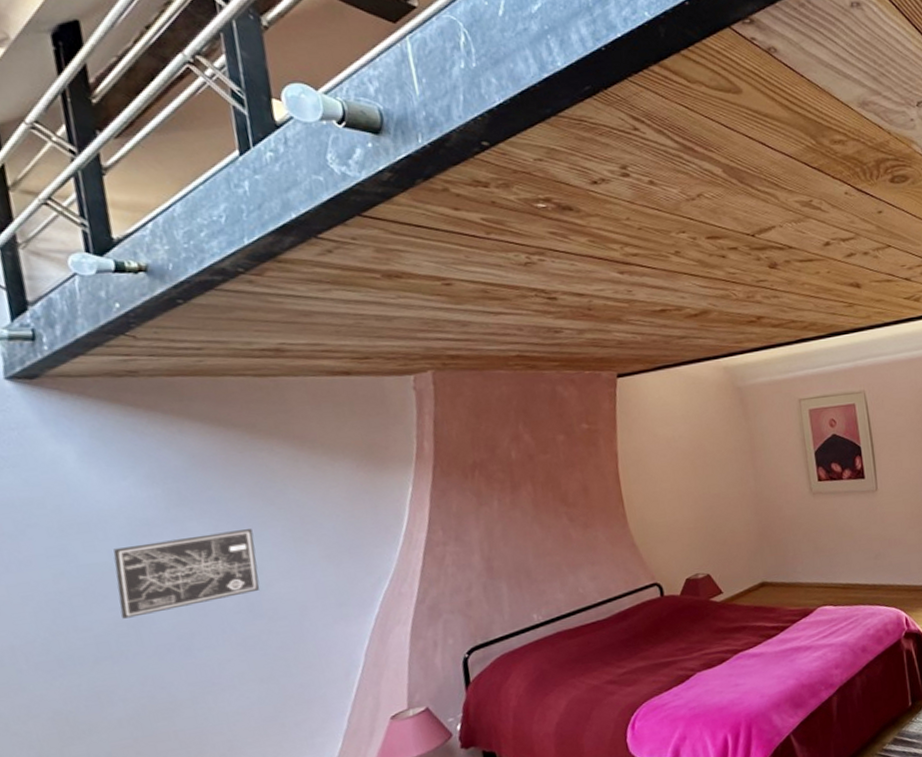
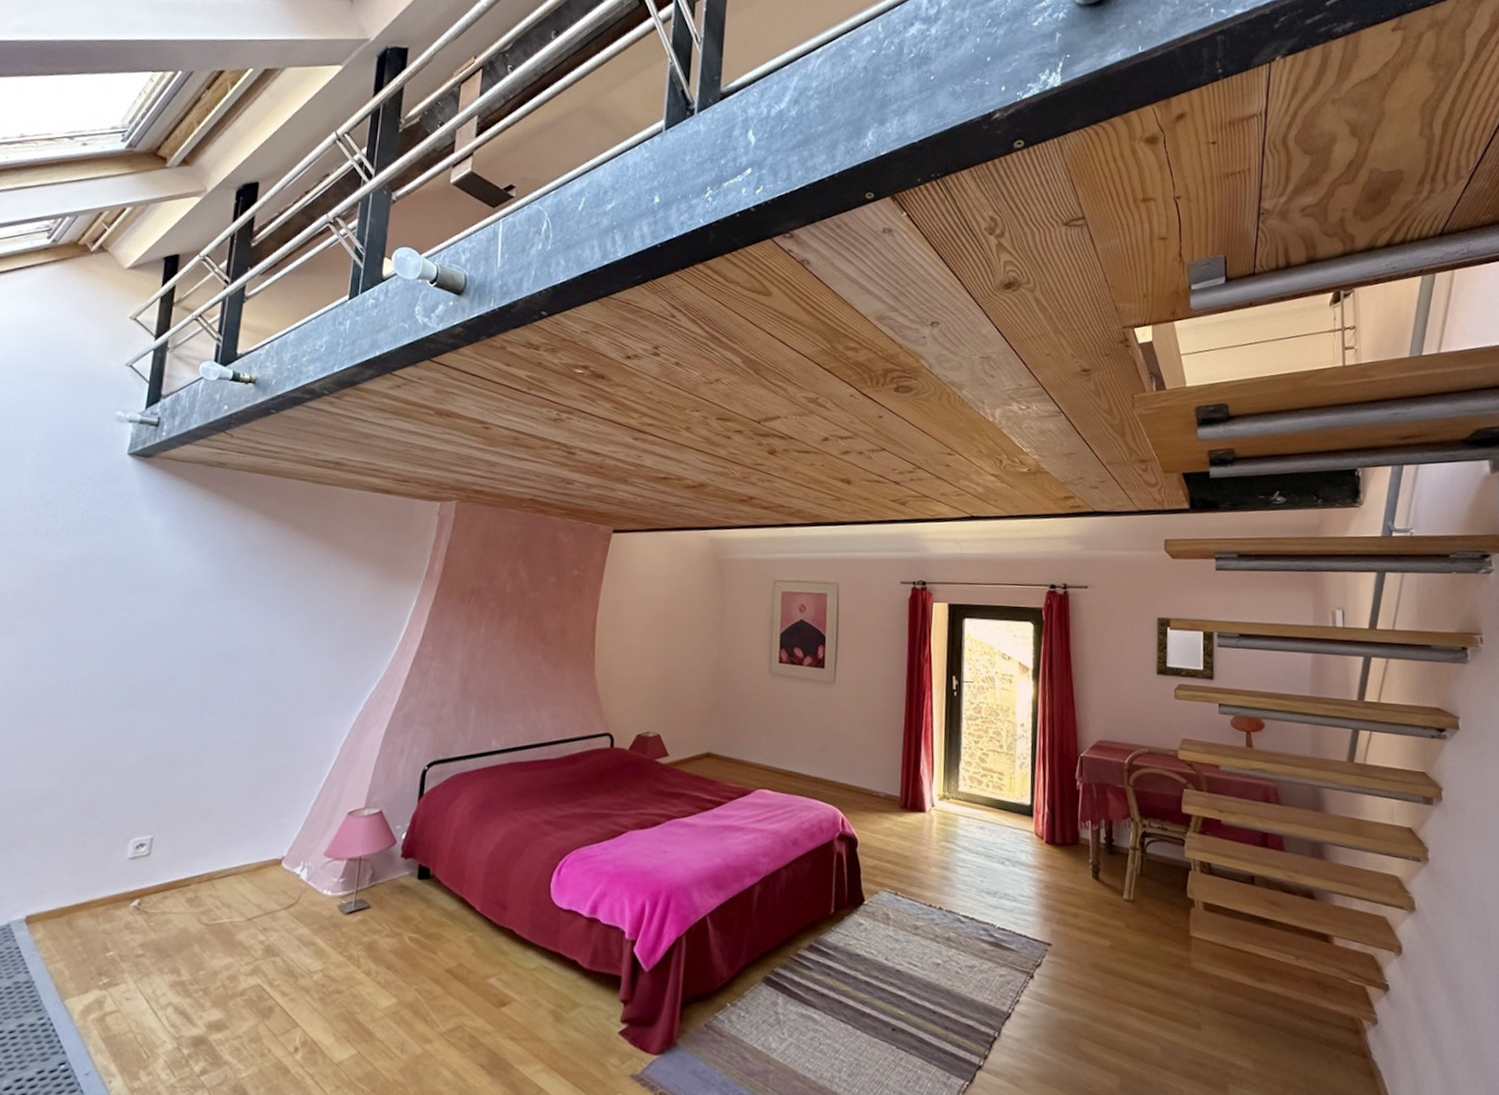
wall art: present [113,529,260,619] -> none [157,611,278,675]

